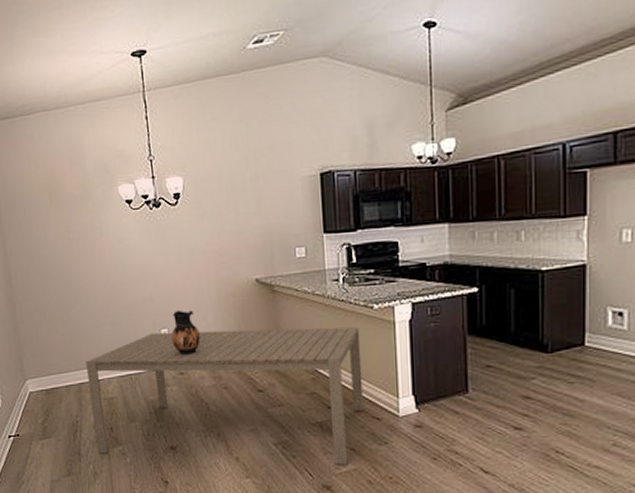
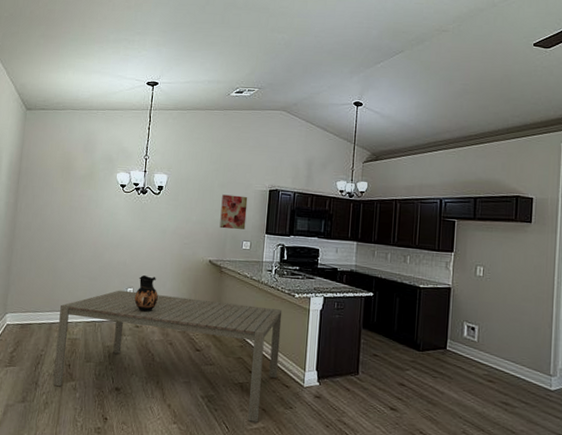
wall art: none [258,187,296,236] -> present [219,194,248,229]

